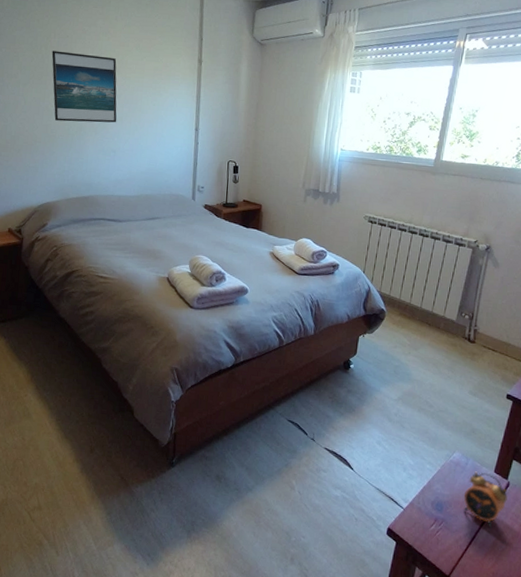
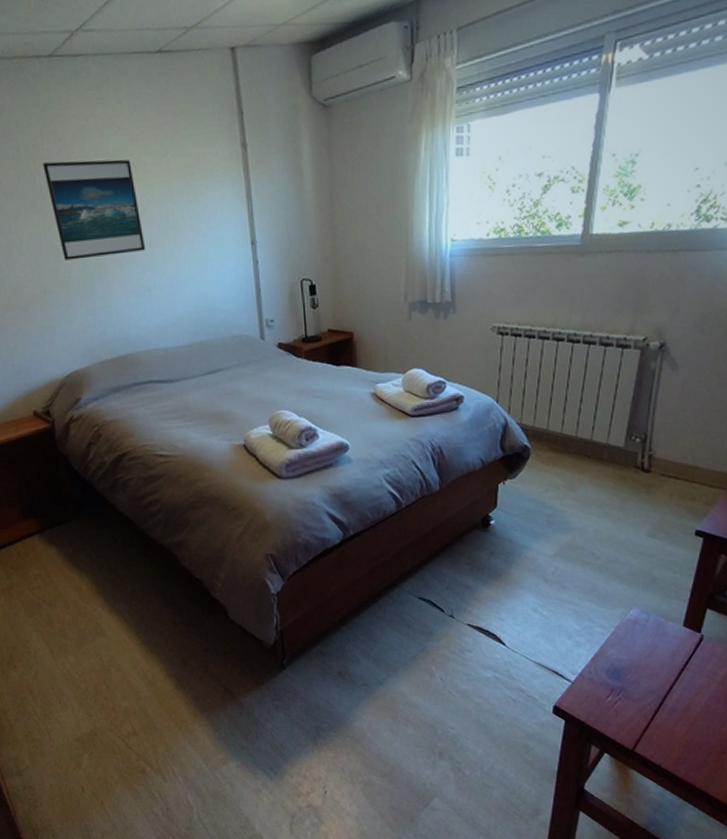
alarm clock: present [463,471,508,528] -> none [645,627,701,691]

